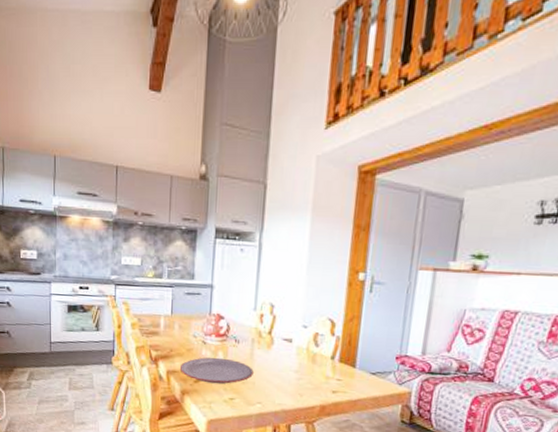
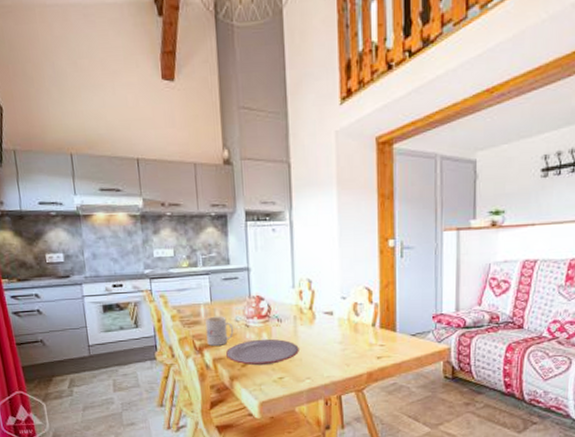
mug: none [163,329,191,359] -> present [205,316,234,346]

